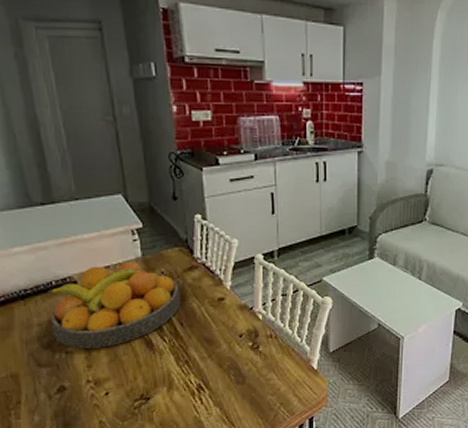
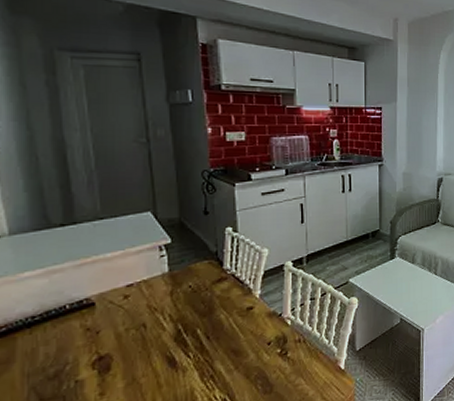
fruit bowl: present [48,262,181,349] -> none [60,278,208,376]

